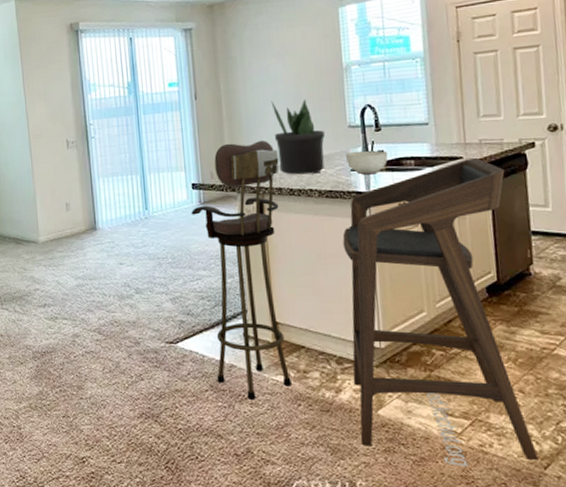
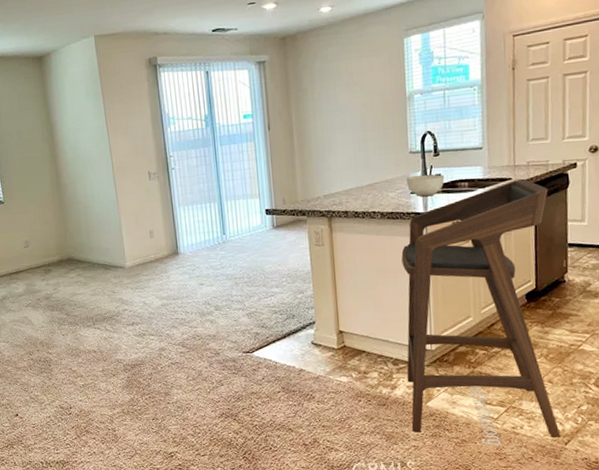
bar stool: present [190,140,291,399] -> none [264,167,353,398]
planter: present [271,99,325,175] -> none [339,128,388,199]

